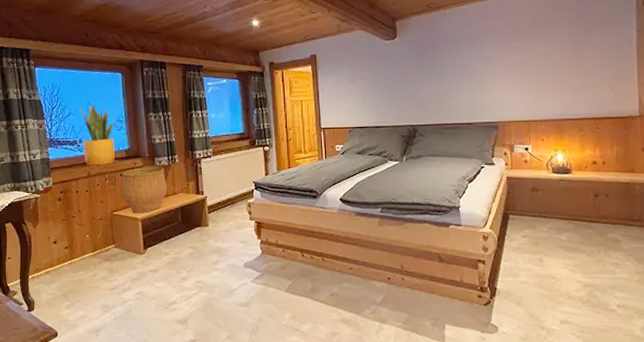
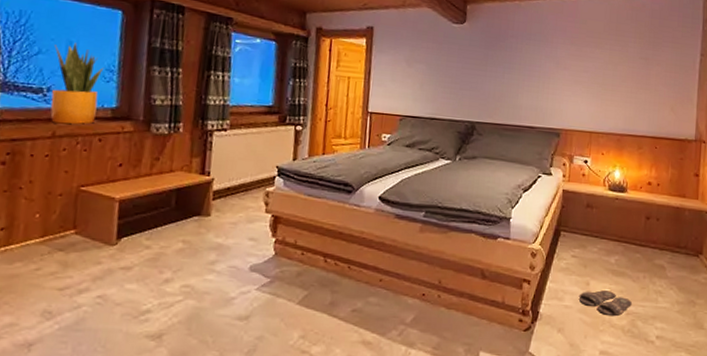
basket: present [122,165,167,213] -> none [97,131,163,192]
slippers: none [535,266,588,289] -> present [579,290,632,317]

